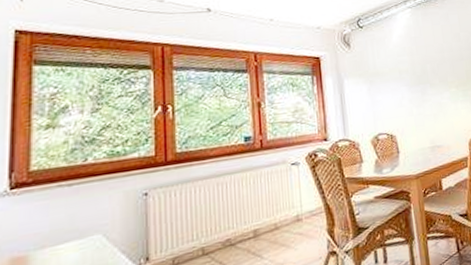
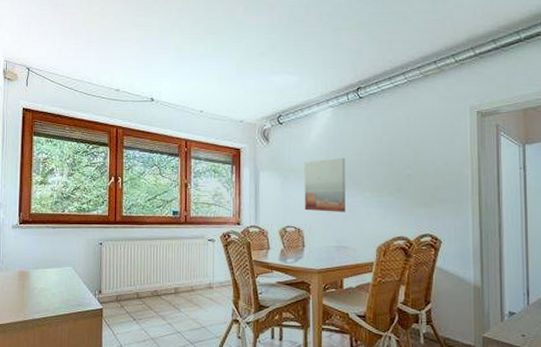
wall art: none [389,56,435,115] -> present [304,157,345,212]

